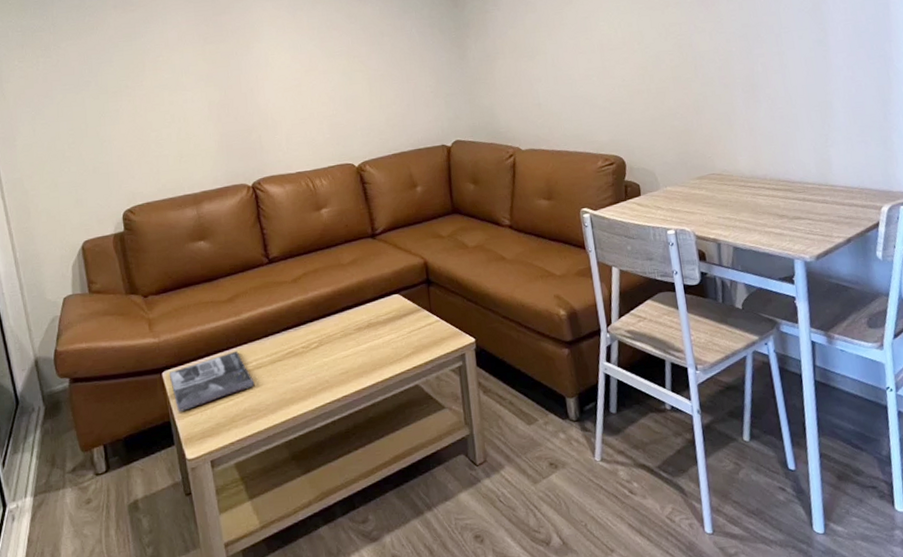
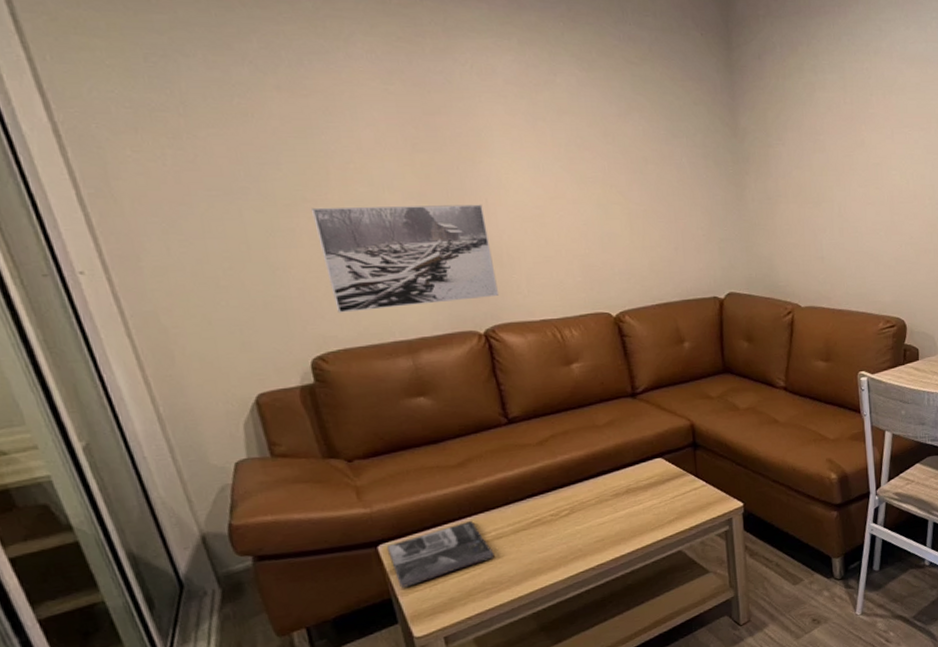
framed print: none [131,80,265,174] -> present [312,204,500,313]

